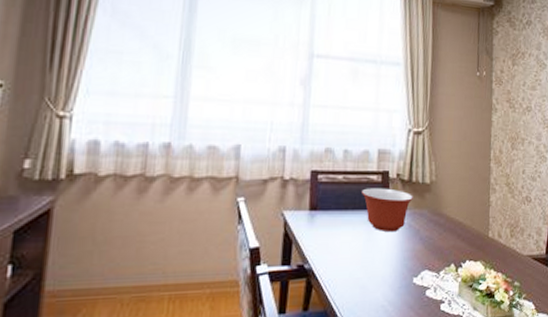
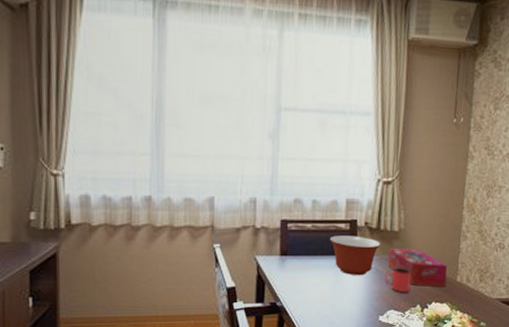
cup: none [418,223,444,251] -> present [385,268,411,293]
tissue box: none [420,201,479,244] -> present [387,247,447,288]

